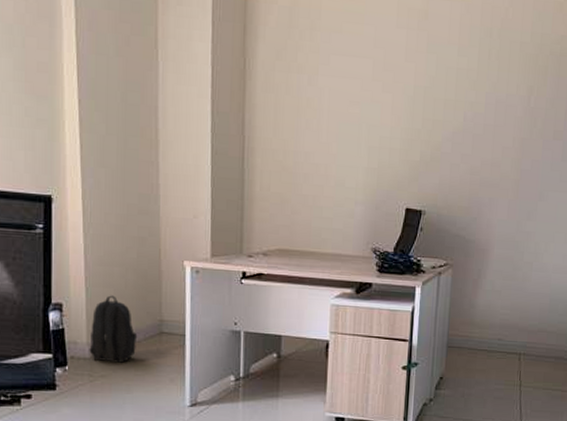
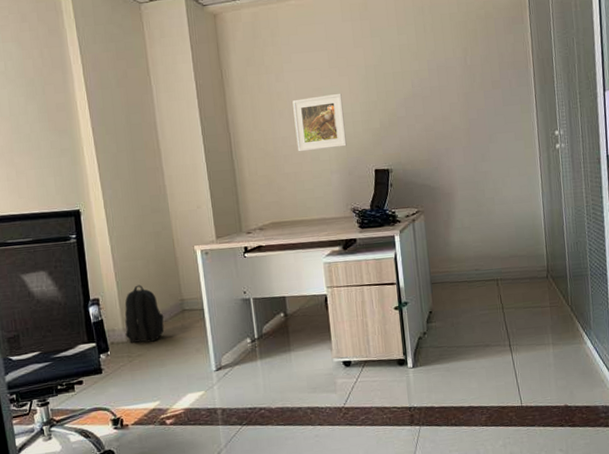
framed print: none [321,110,382,176] -> present [292,94,347,152]

